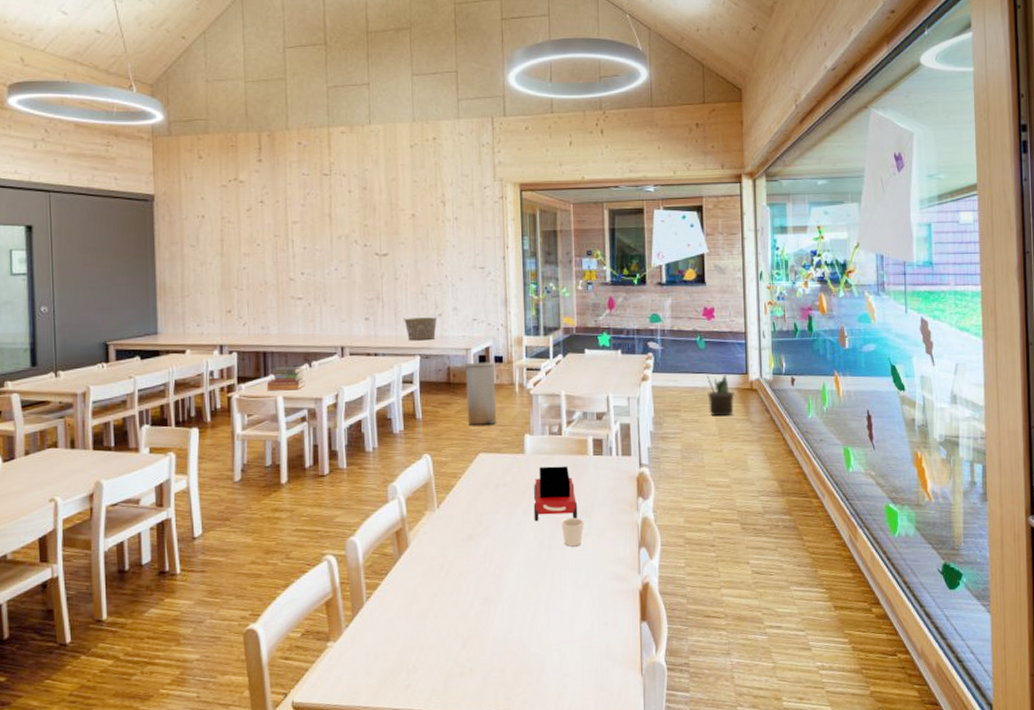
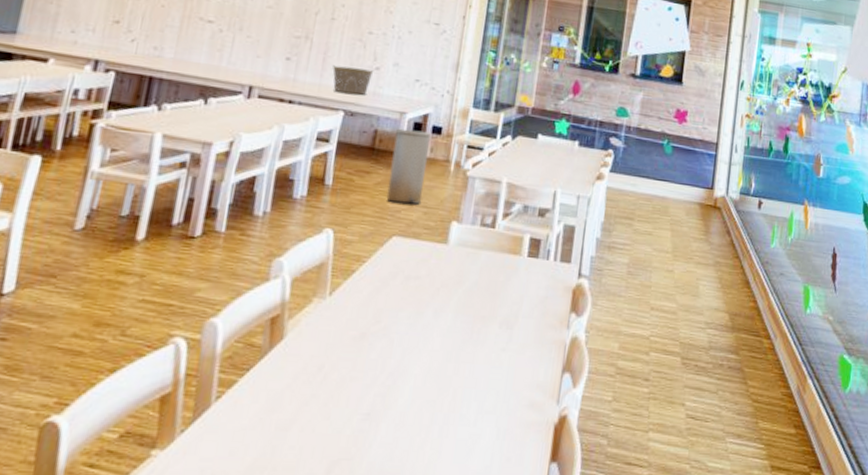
books: present [266,366,305,391] -> none [143,97,197,129]
toy truck: present [533,466,578,522] -> none [444,262,500,329]
cup: present [561,517,585,547] -> none [475,326,504,362]
planter: present [707,374,735,416] -> none [665,185,696,233]

